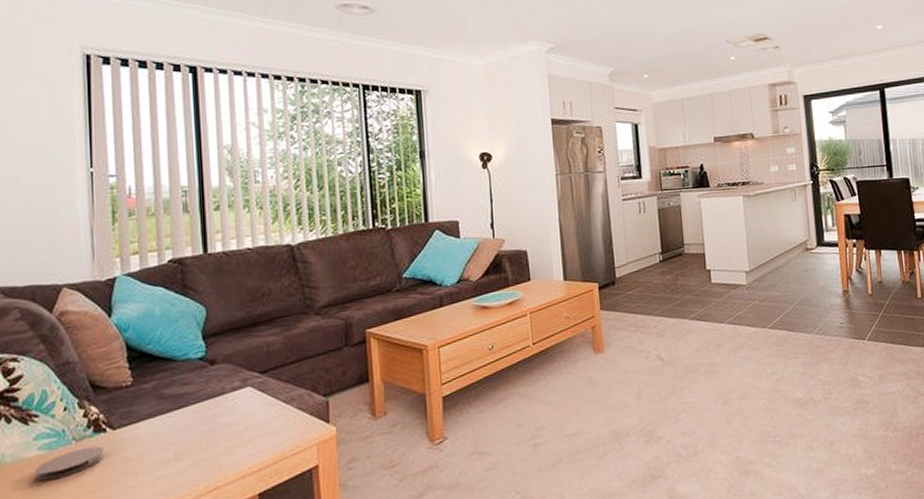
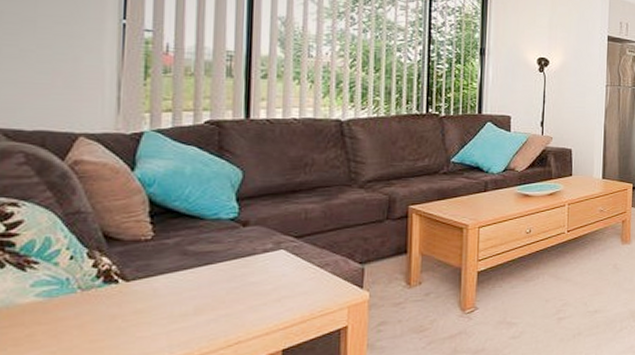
coaster: present [35,446,104,481] -> none [29,296,114,328]

